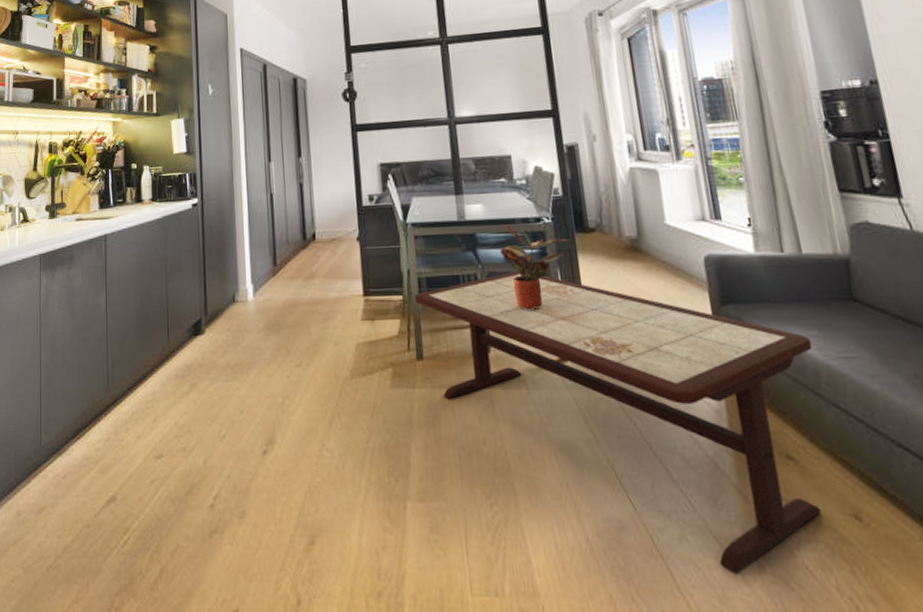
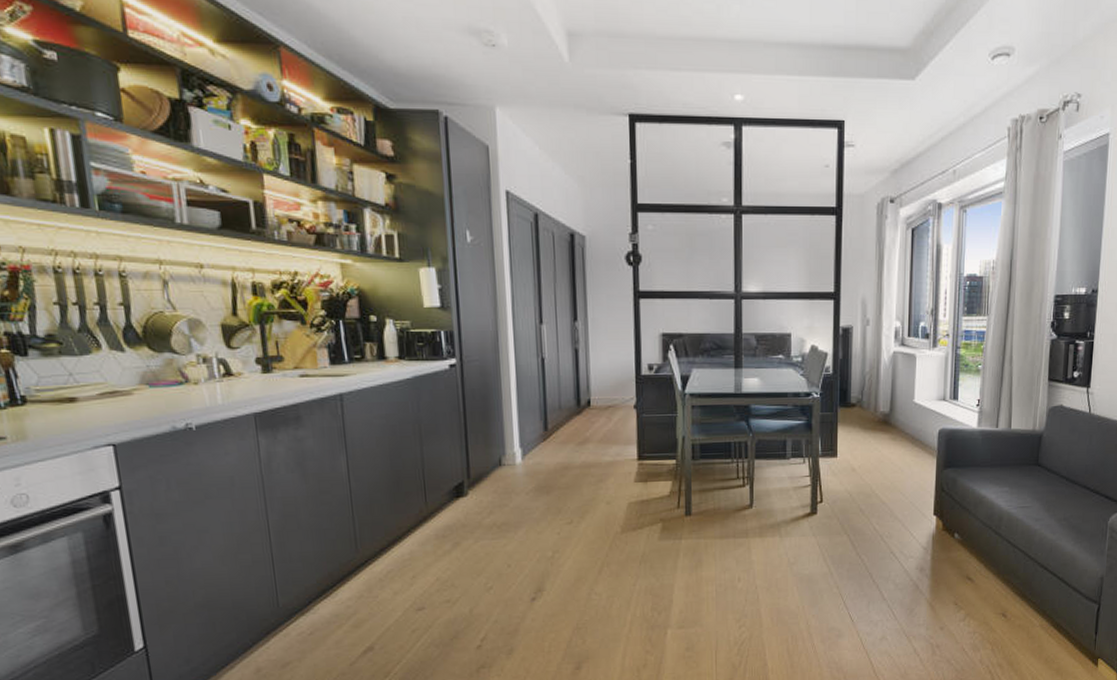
coffee table: present [414,270,821,573] -> none [687,439,1002,658]
potted plant: present [499,225,565,310] -> none [770,398,829,473]

